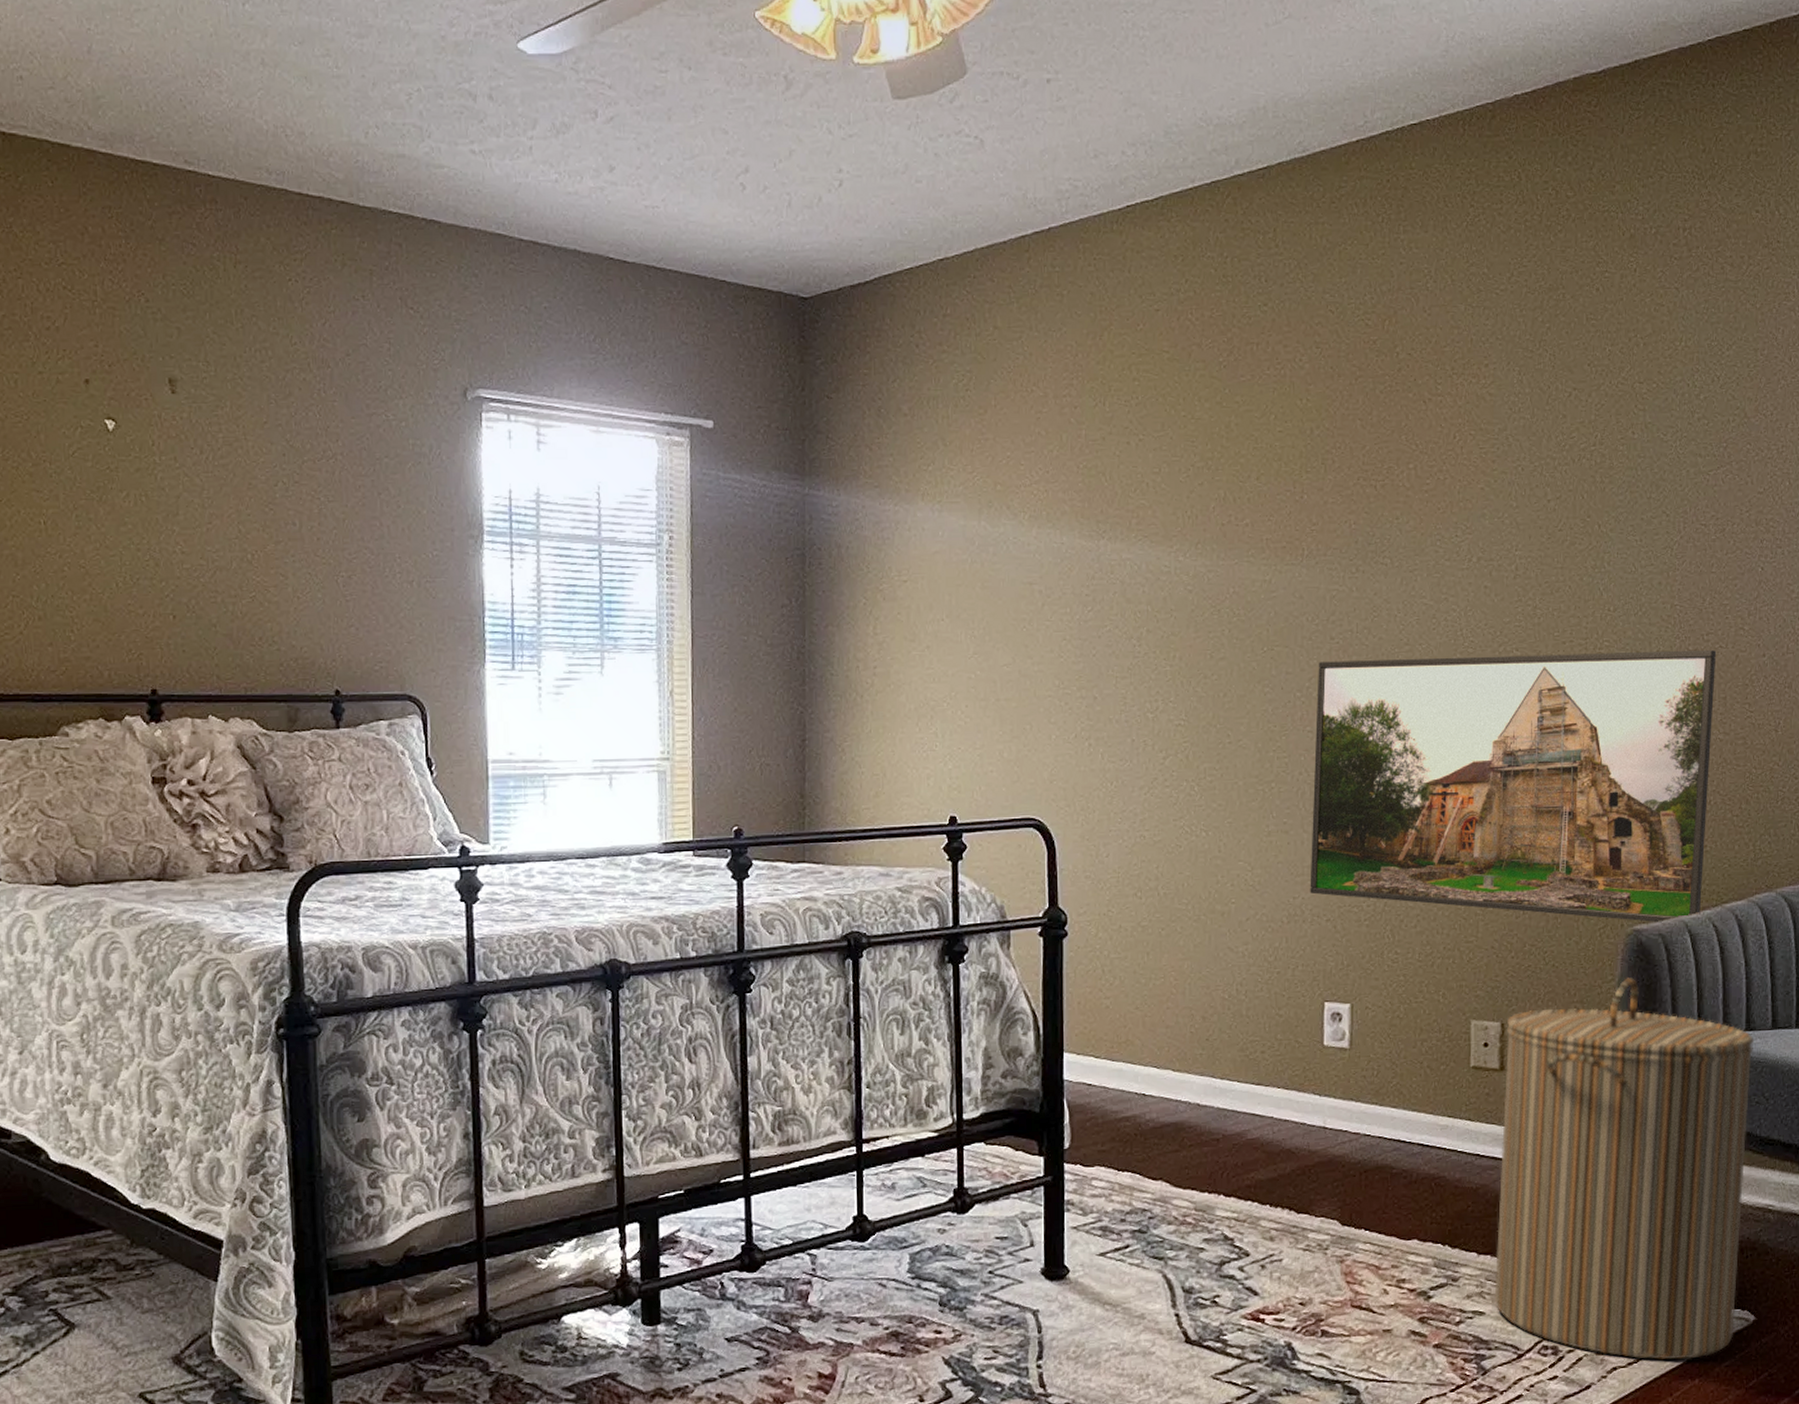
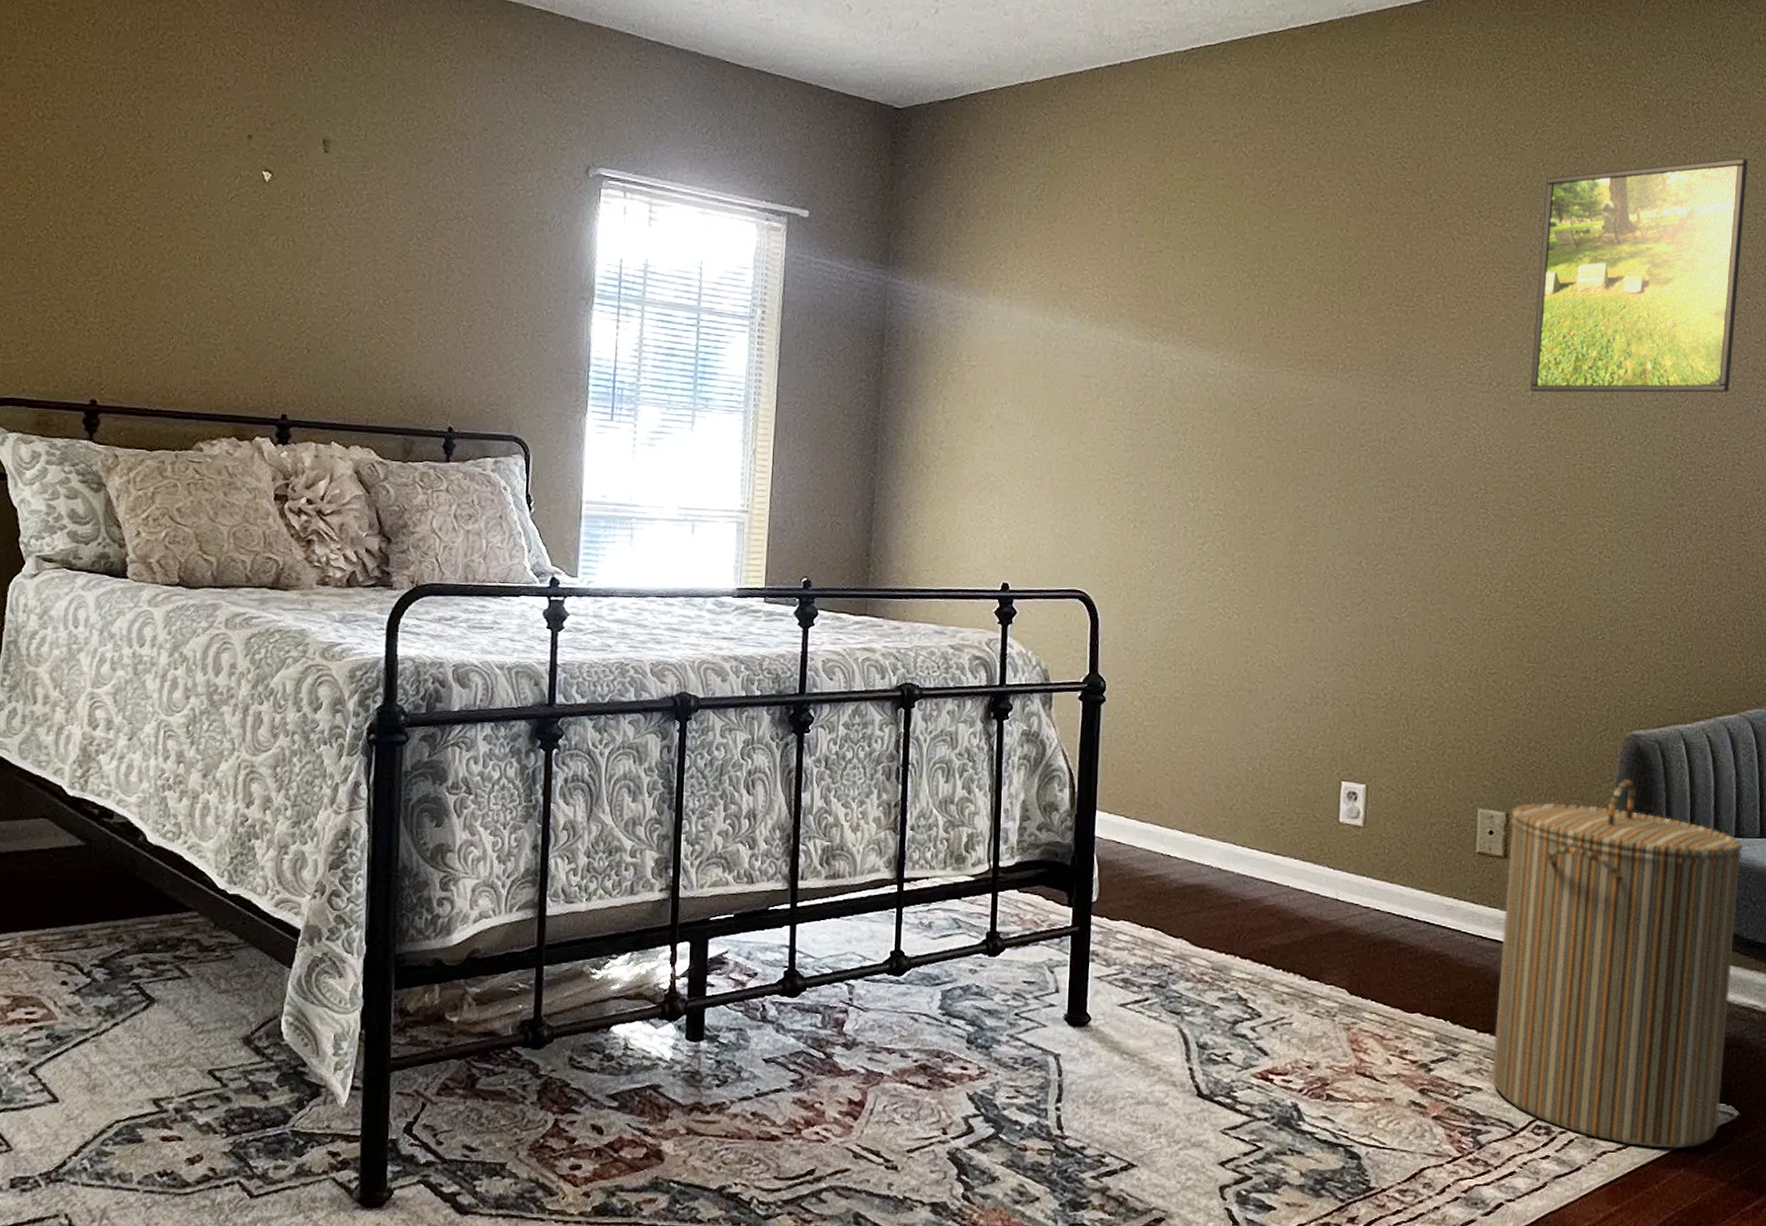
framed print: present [1310,650,1717,923] -> none [1332,466,1715,730]
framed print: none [1514,287,1746,565] -> present [1530,158,1748,393]

